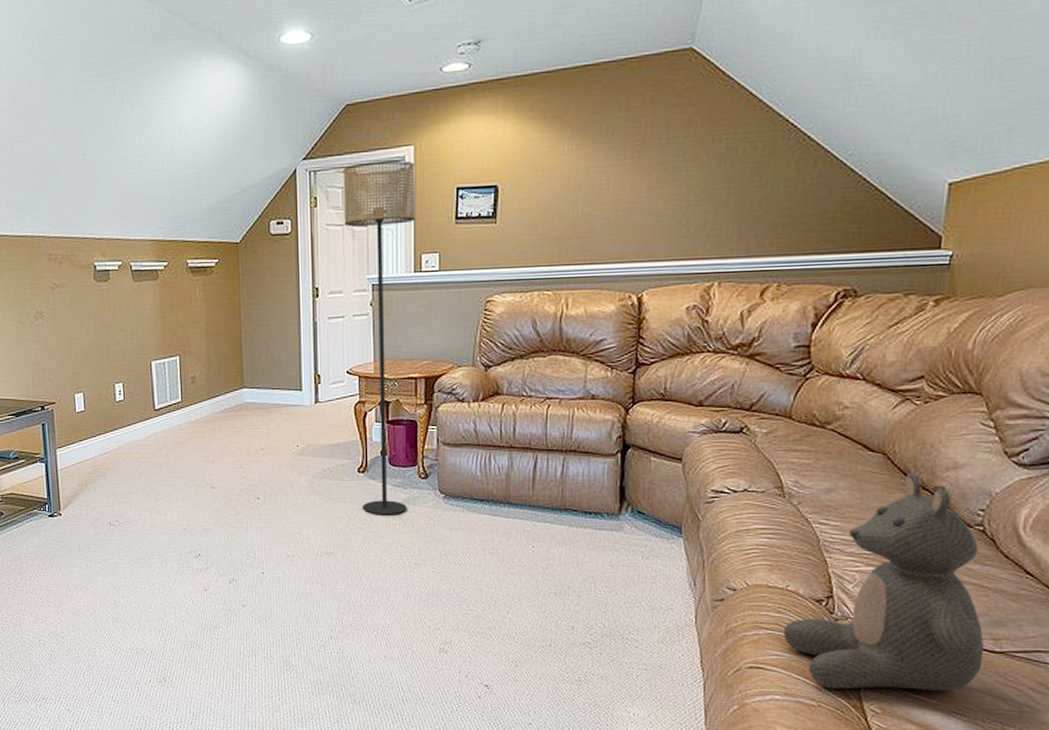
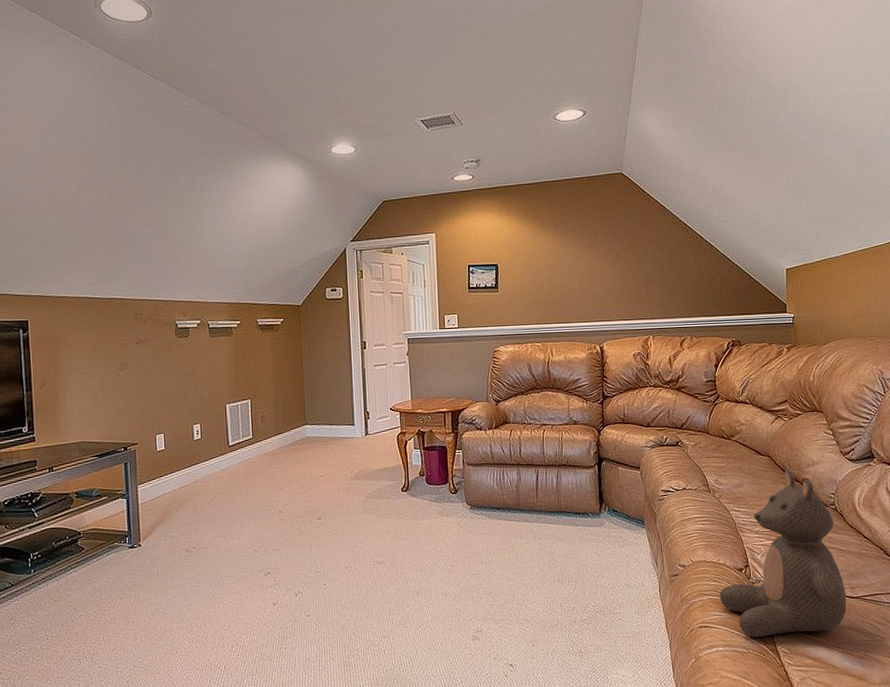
floor lamp: present [343,160,415,515] -> none [382,243,442,527]

